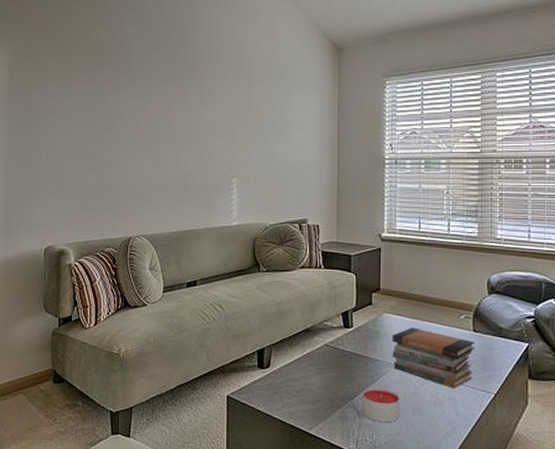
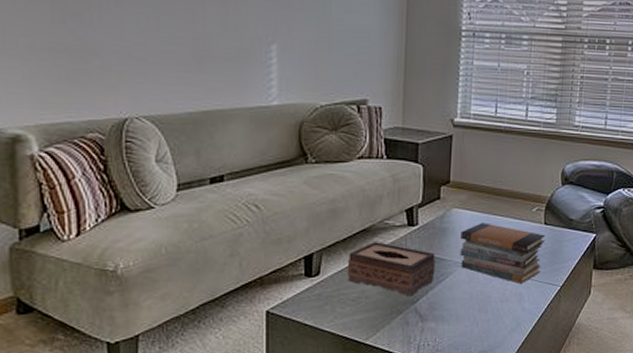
tissue box: none [292,341,370,393] -> present [347,242,435,297]
candle: present [362,388,400,423] -> none [424,289,466,325]

